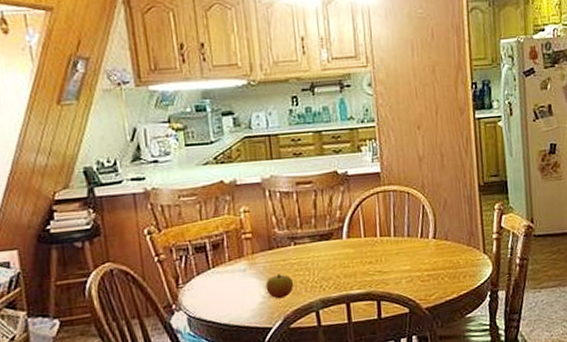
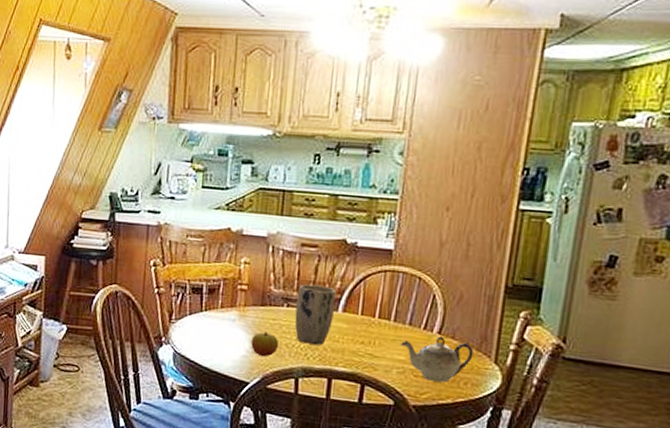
plant pot: none [301,217,340,277] -> present [294,284,337,345]
teapot: none [404,241,466,282] -> present [401,337,474,383]

